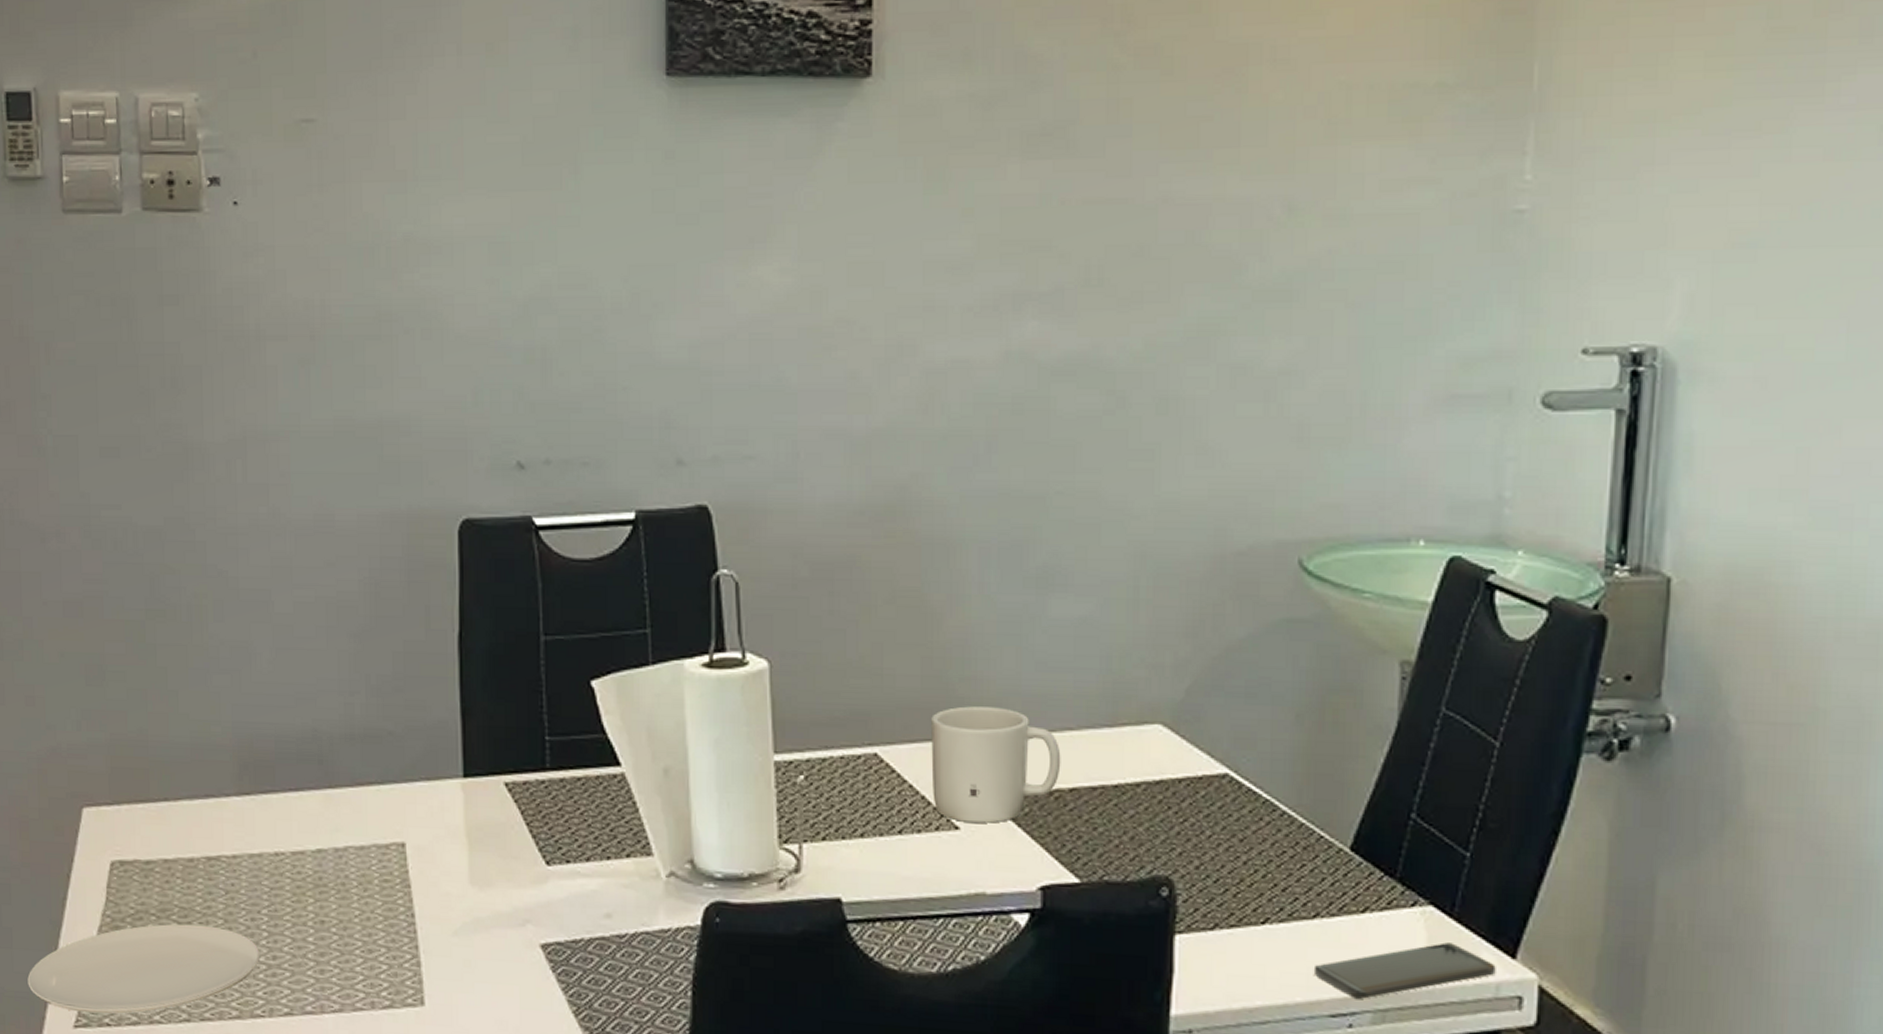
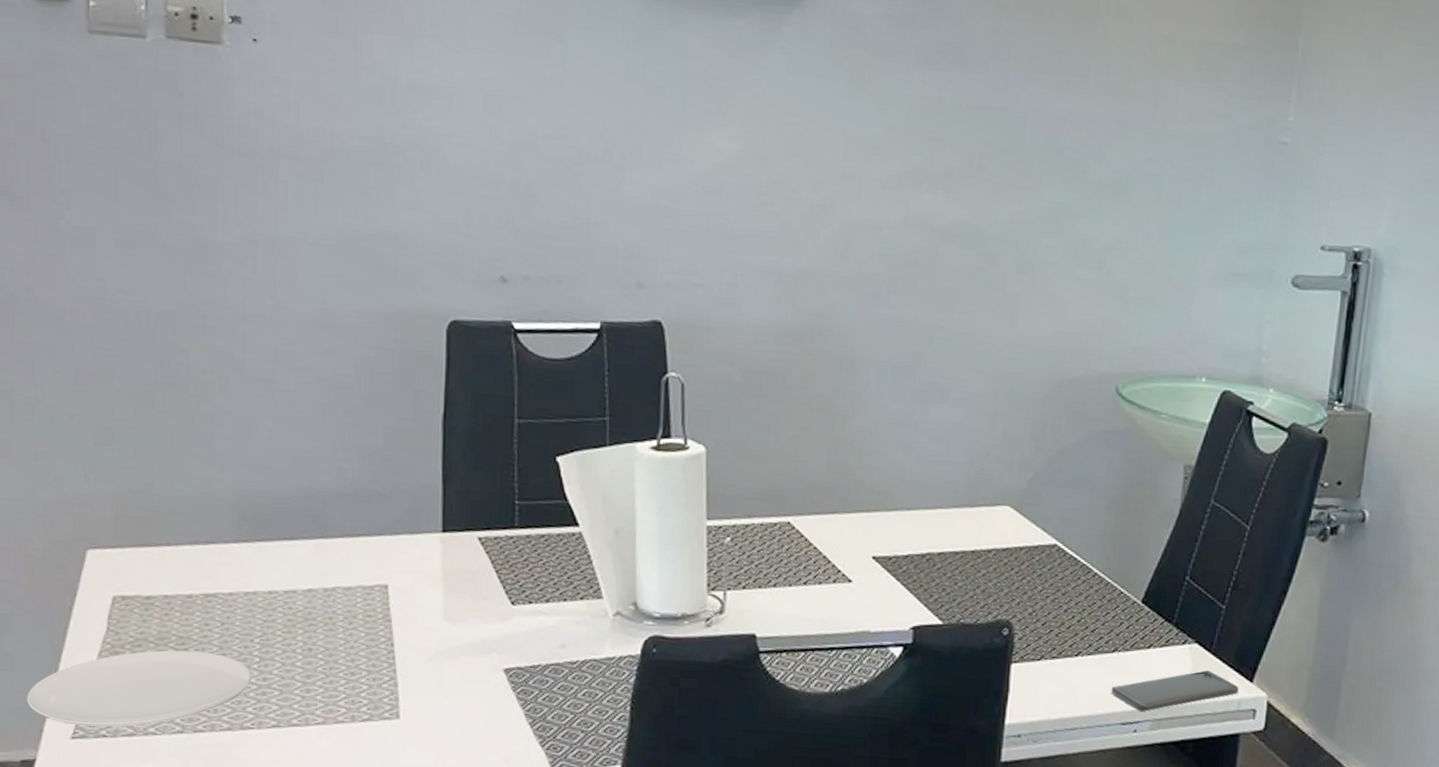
mug: present [931,706,1061,823] -> none [832,487,933,578]

